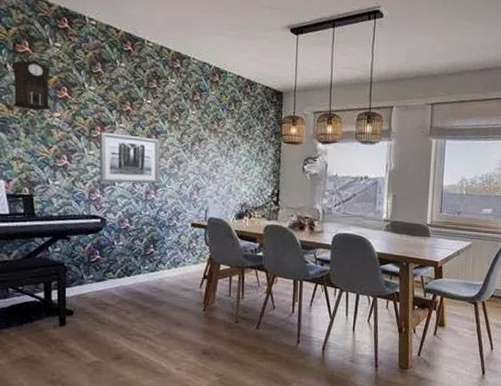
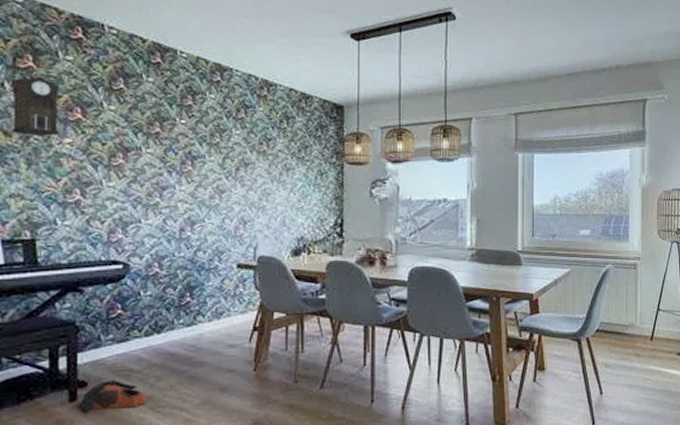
bag: none [68,311,120,334] -> present [80,380,148,412]
wall art: present [99,131,160,184] -> none [120,159,197,219]

